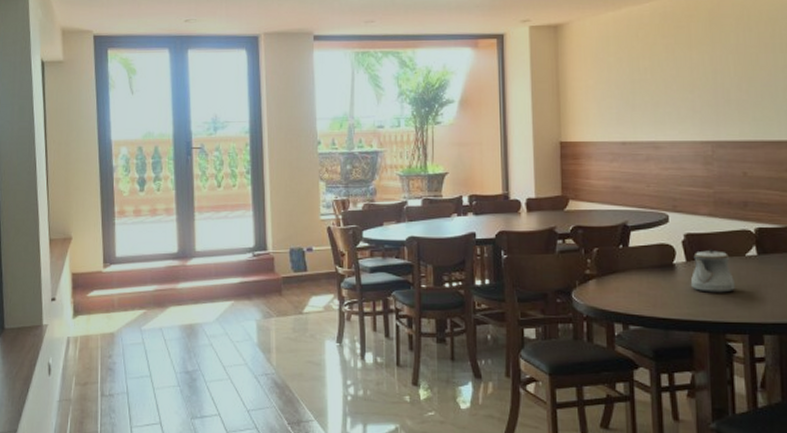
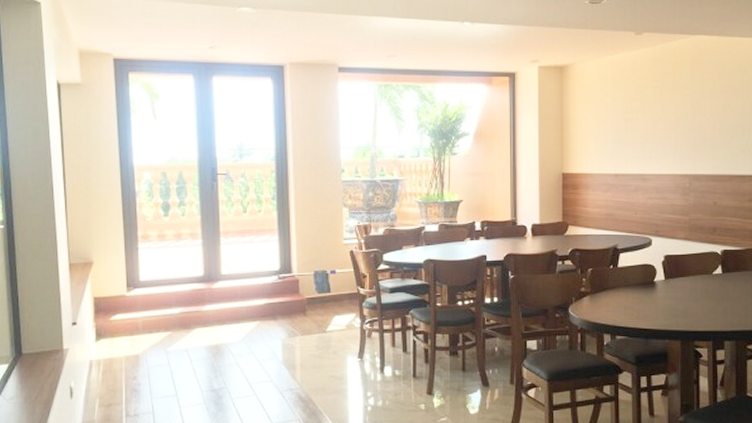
teapot: present [690,249,735,293] -> none [667,268,703,306]

